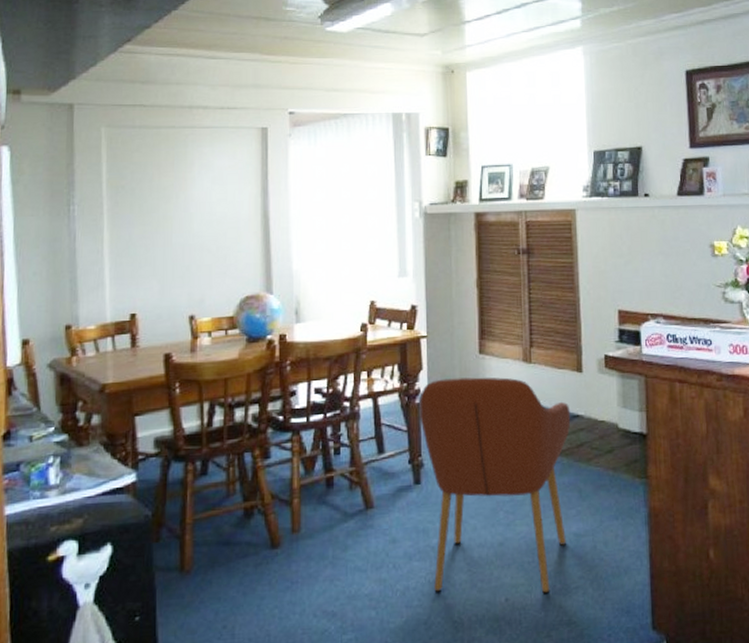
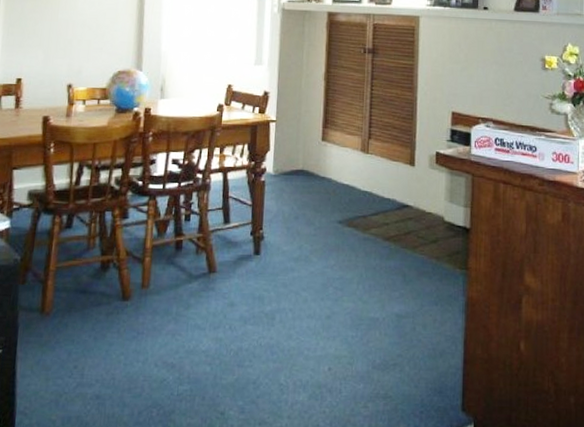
armchair: present [419,377,571,594] -> none [264,161,401,368]

